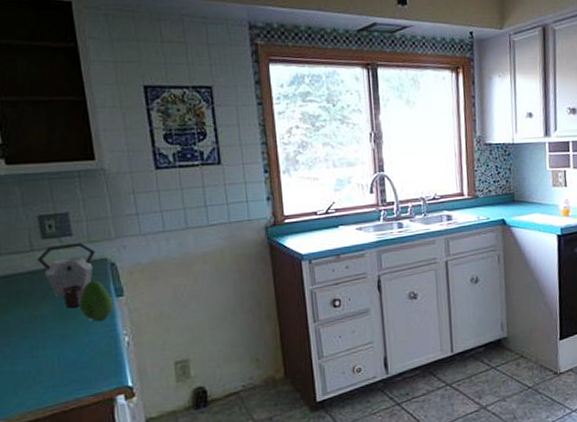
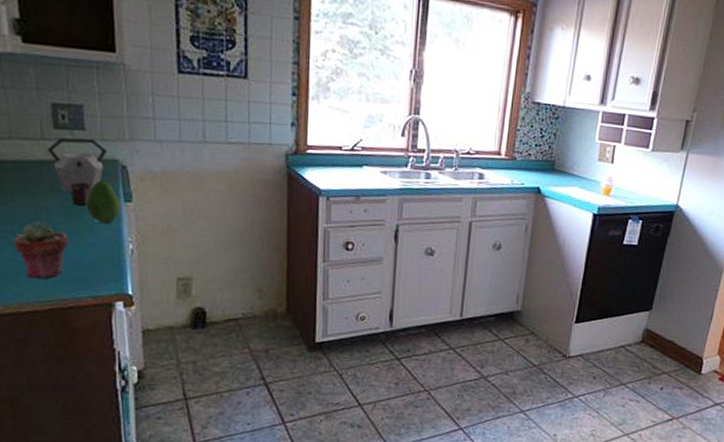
potted succulent: none [11,329,66,387] -> present [14,221,69,279]

